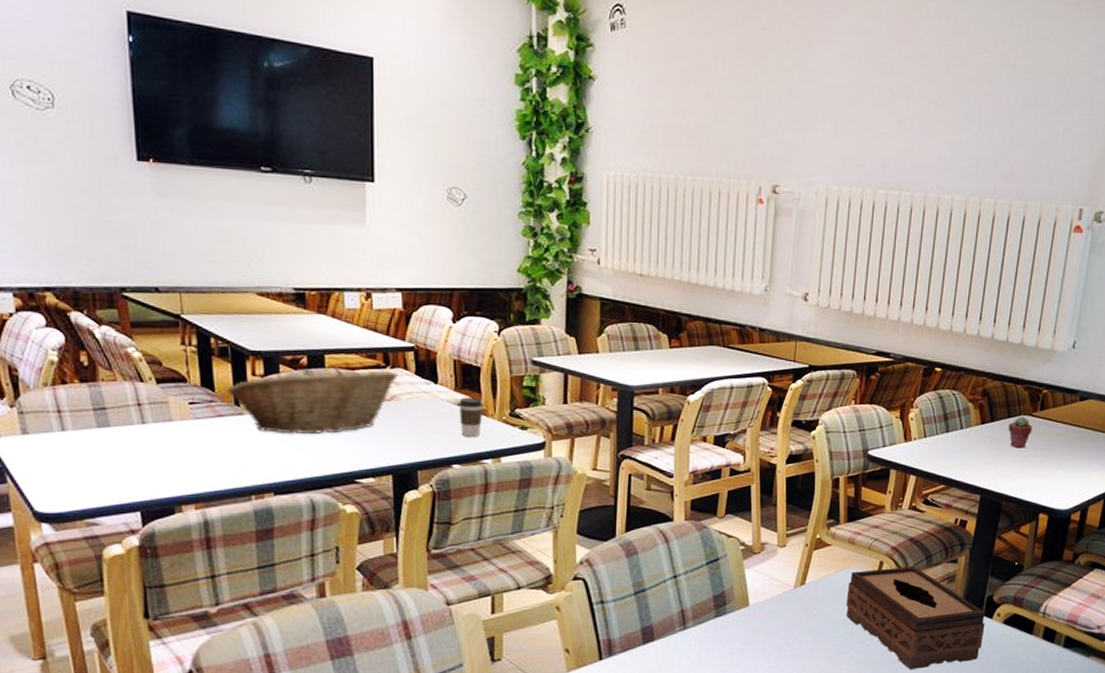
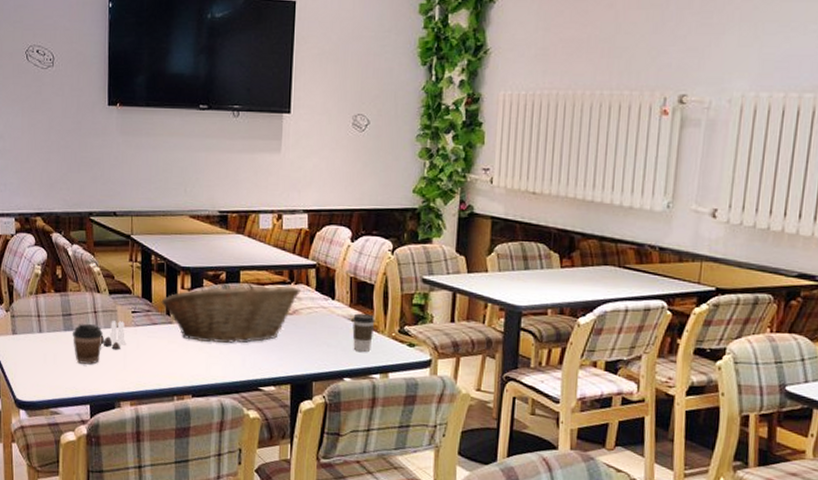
coffee cup: none [110,419,152,465] -> present [73,324,103,364]
salt and pepper shaker set: none [150,414,185,448] -> present [101,321,127,350]

